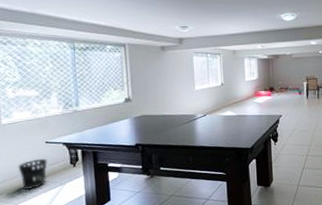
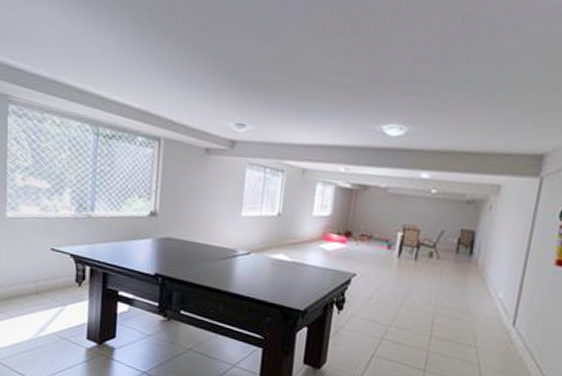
wastebasket: present [18,158,48,190] -> none [18,267,50,304]

